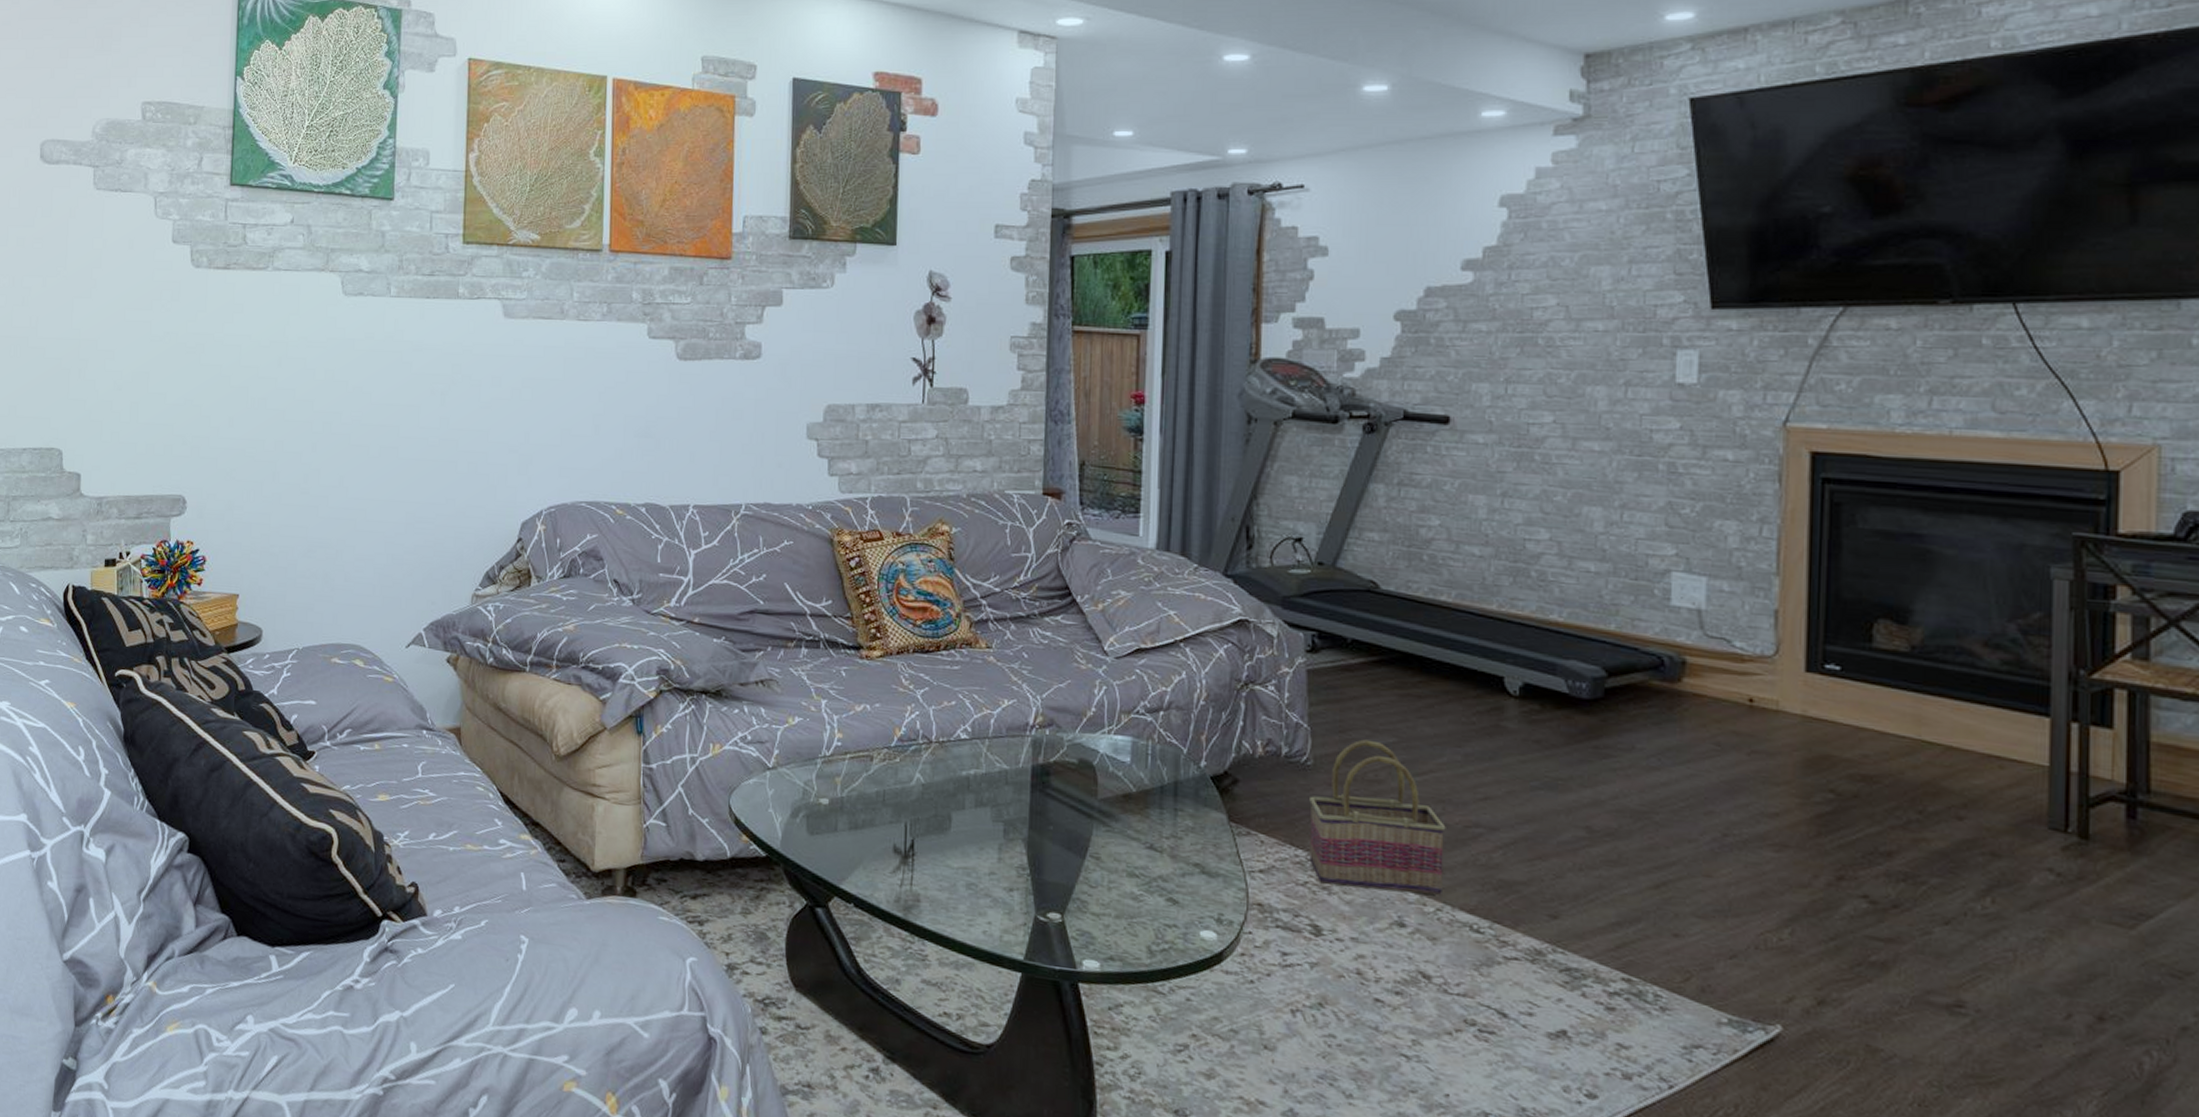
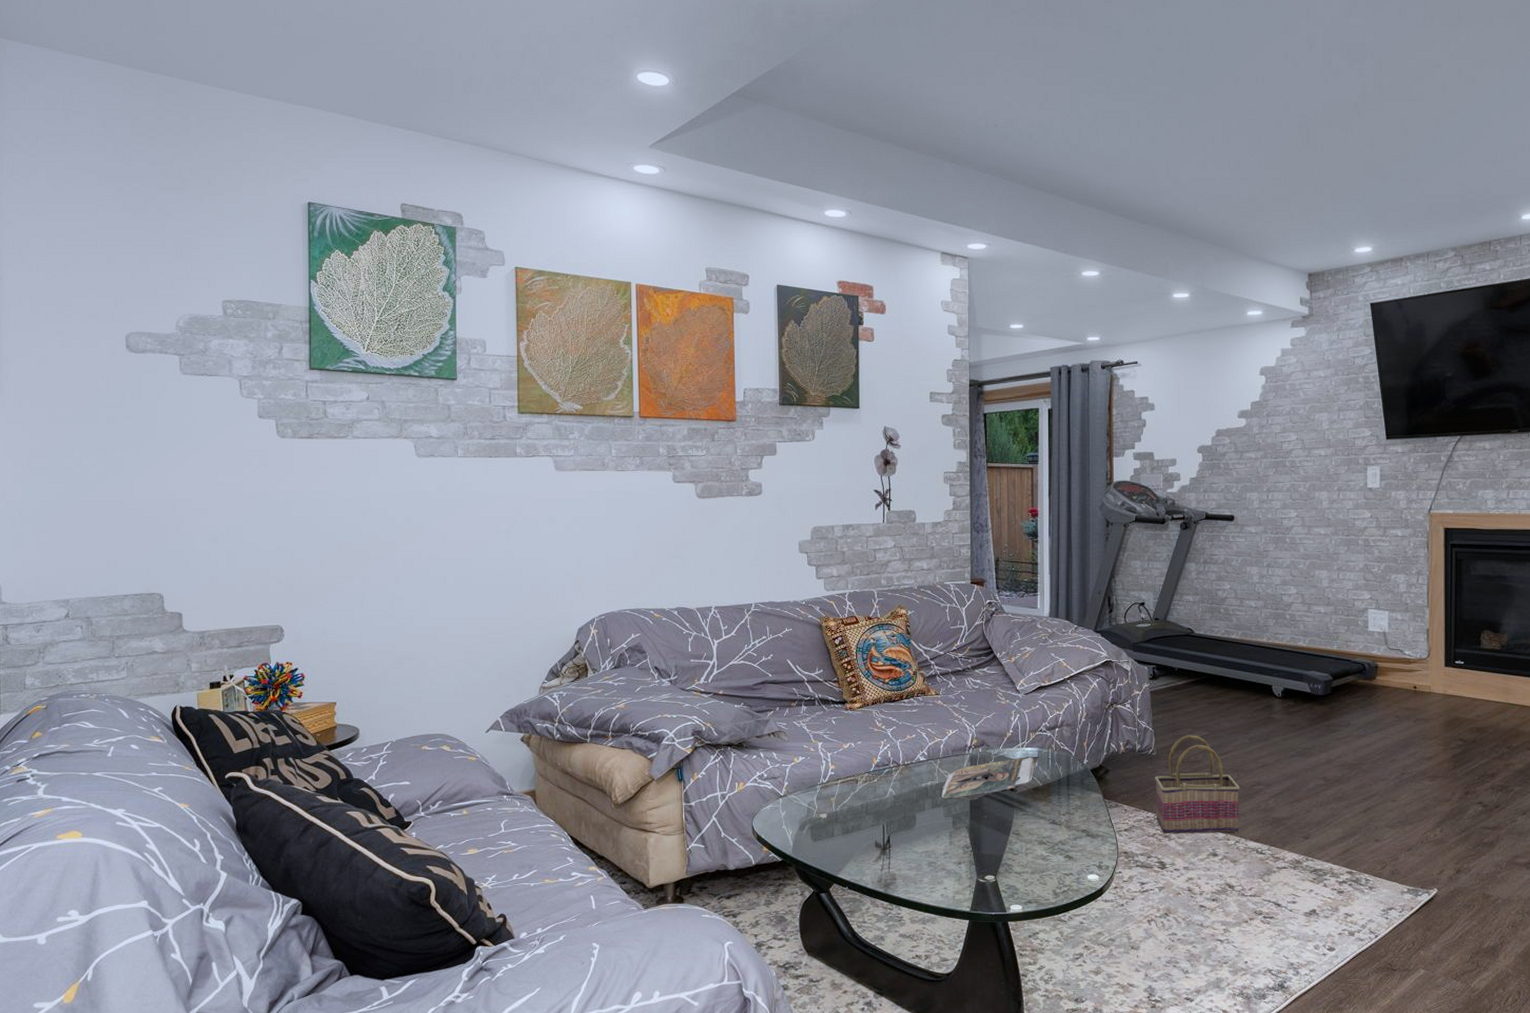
magazine: none [989,748,1133,802] -> present [941,756,1039,800]

